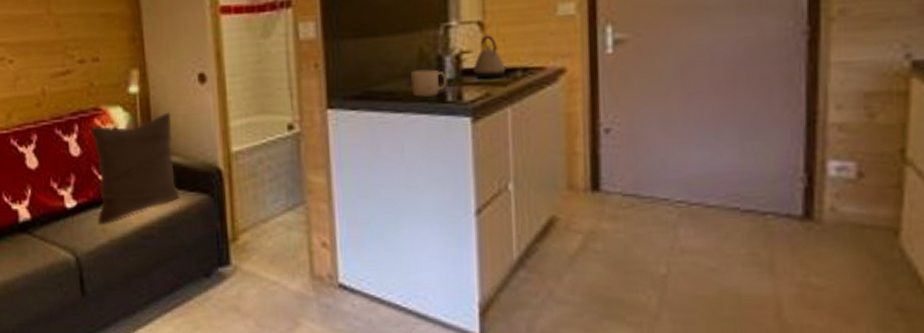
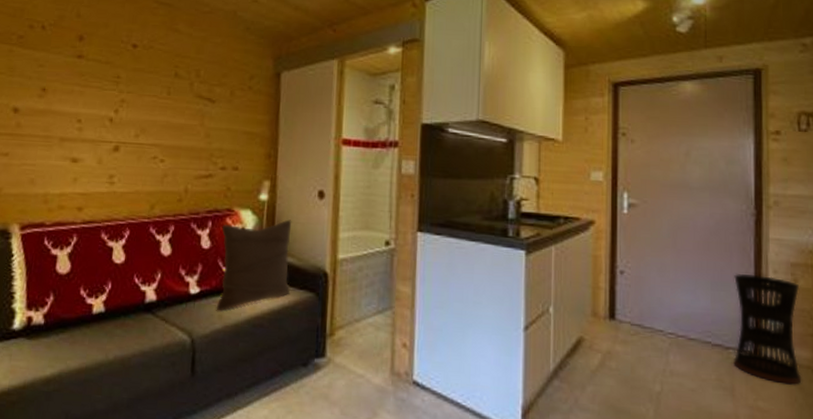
mug: present [411,69,447,97] -> none [483,209,509,231]
kettle: present [473,35,506,80] -> none [529,188,553,223]
umbrella stand: none [773,113,878,253] -> present [733,274,802,385]

